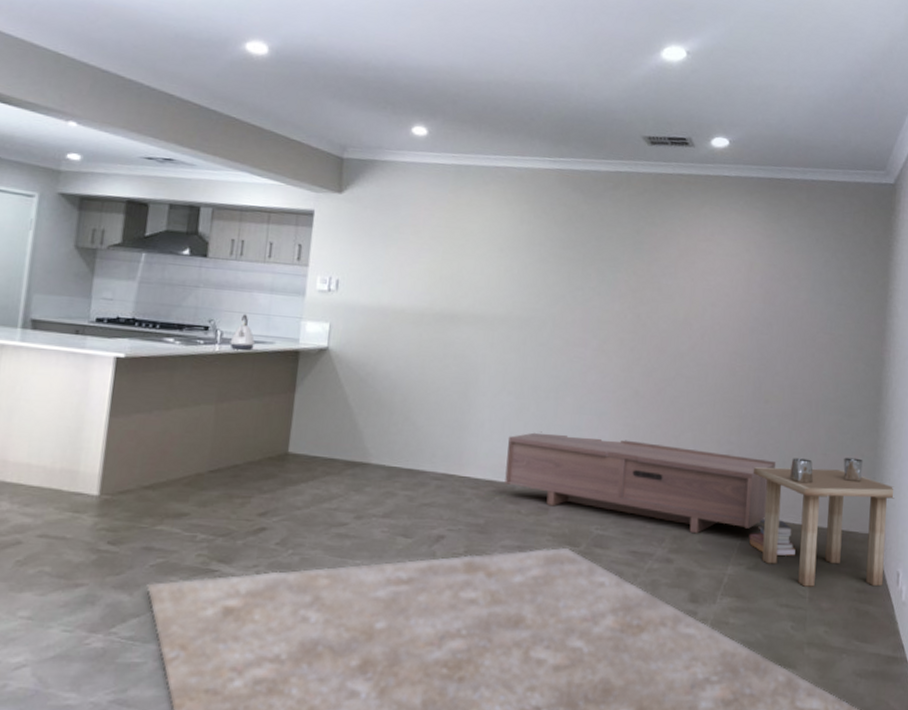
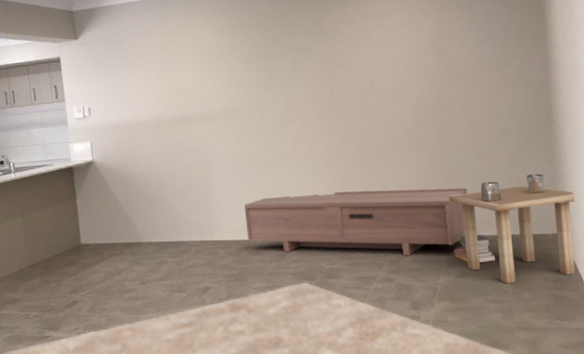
kettle: present [229,314,256,351] -> none [21,146,40,175]

